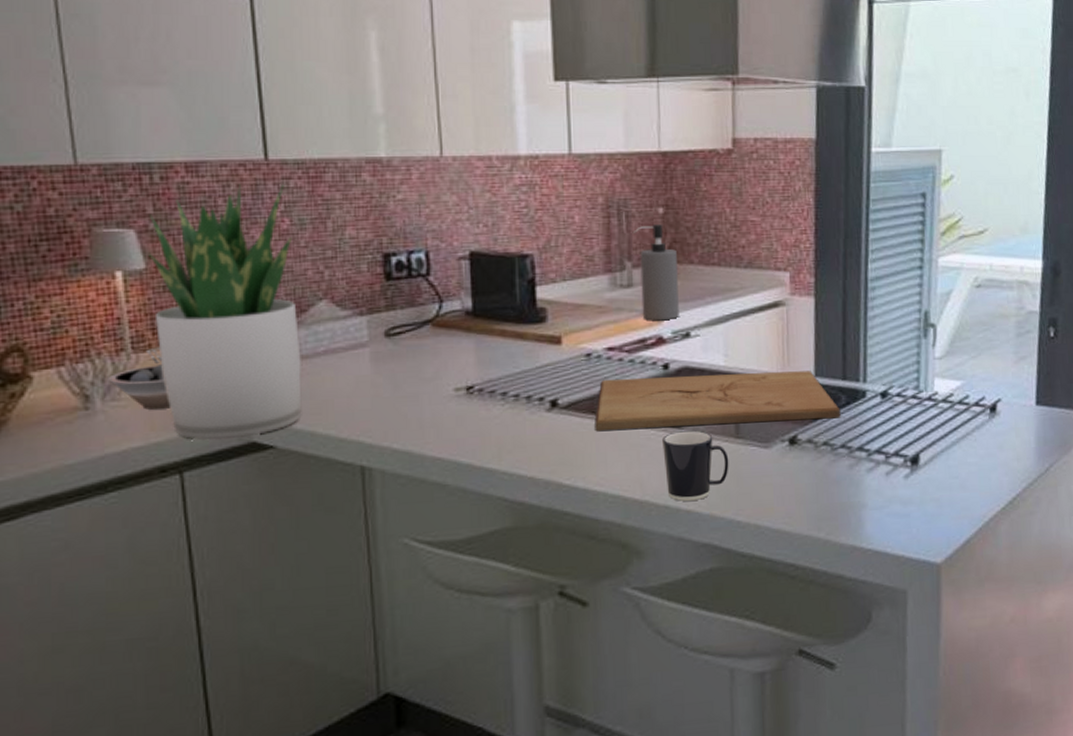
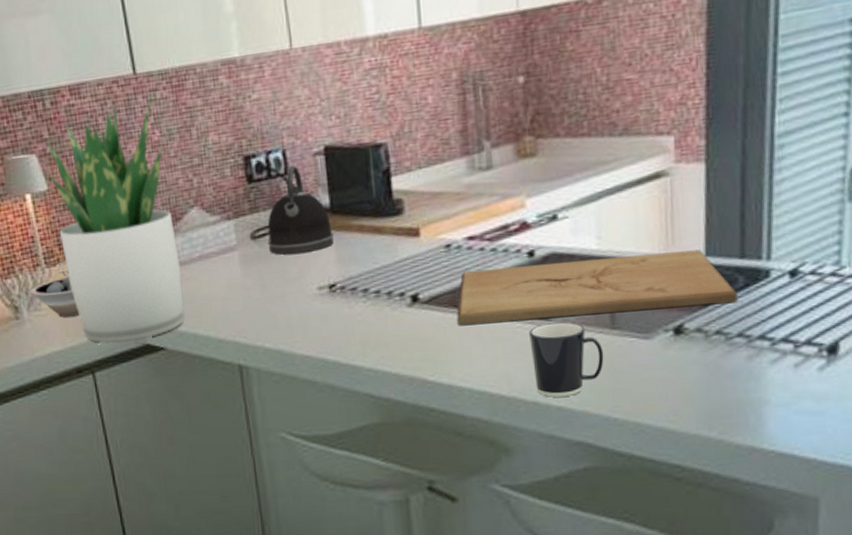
kettle: none [403,266,475,354] -> present [267,165,335,255]
soap dispenser: present [632,224,679,321] -> none [490,95,545,205]

